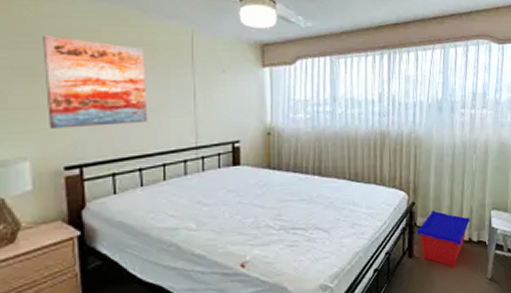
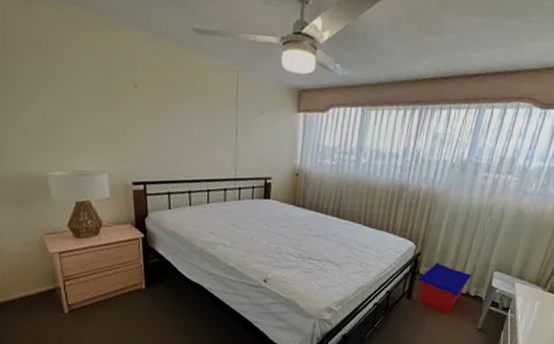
wall art: present [43,36,148,129] -> none [116,67,197,153]

